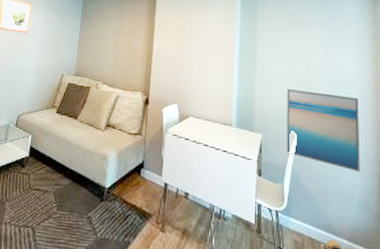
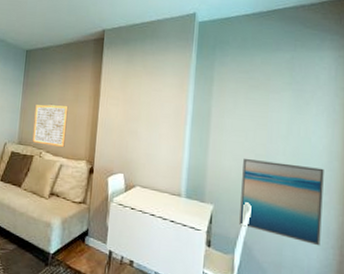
wall art: none [89,36,125,79] -> present [32,104,69,148]

